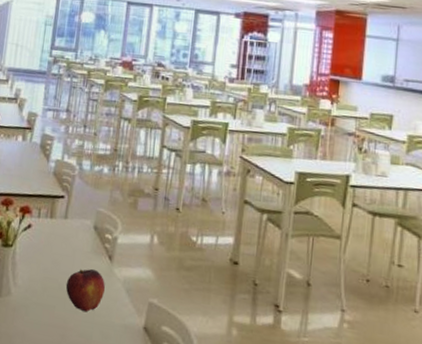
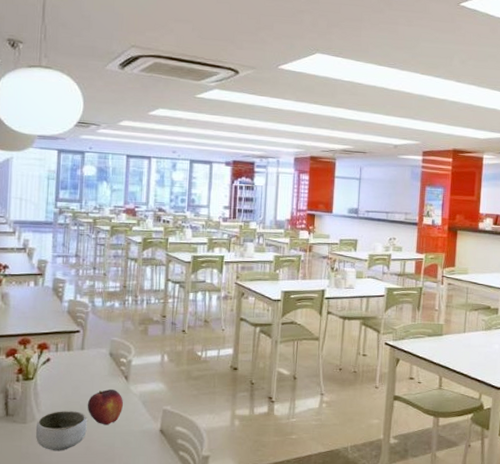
bowl: none [9,287,65,336] -> present [35,411,87,451]

